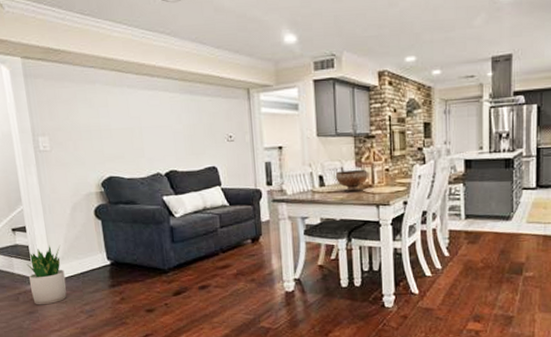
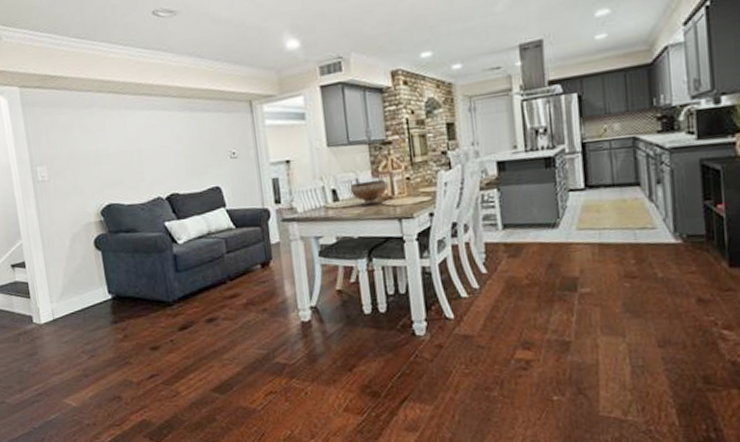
planter: present [26,245,67,305] -> none [26,280,68,346]

